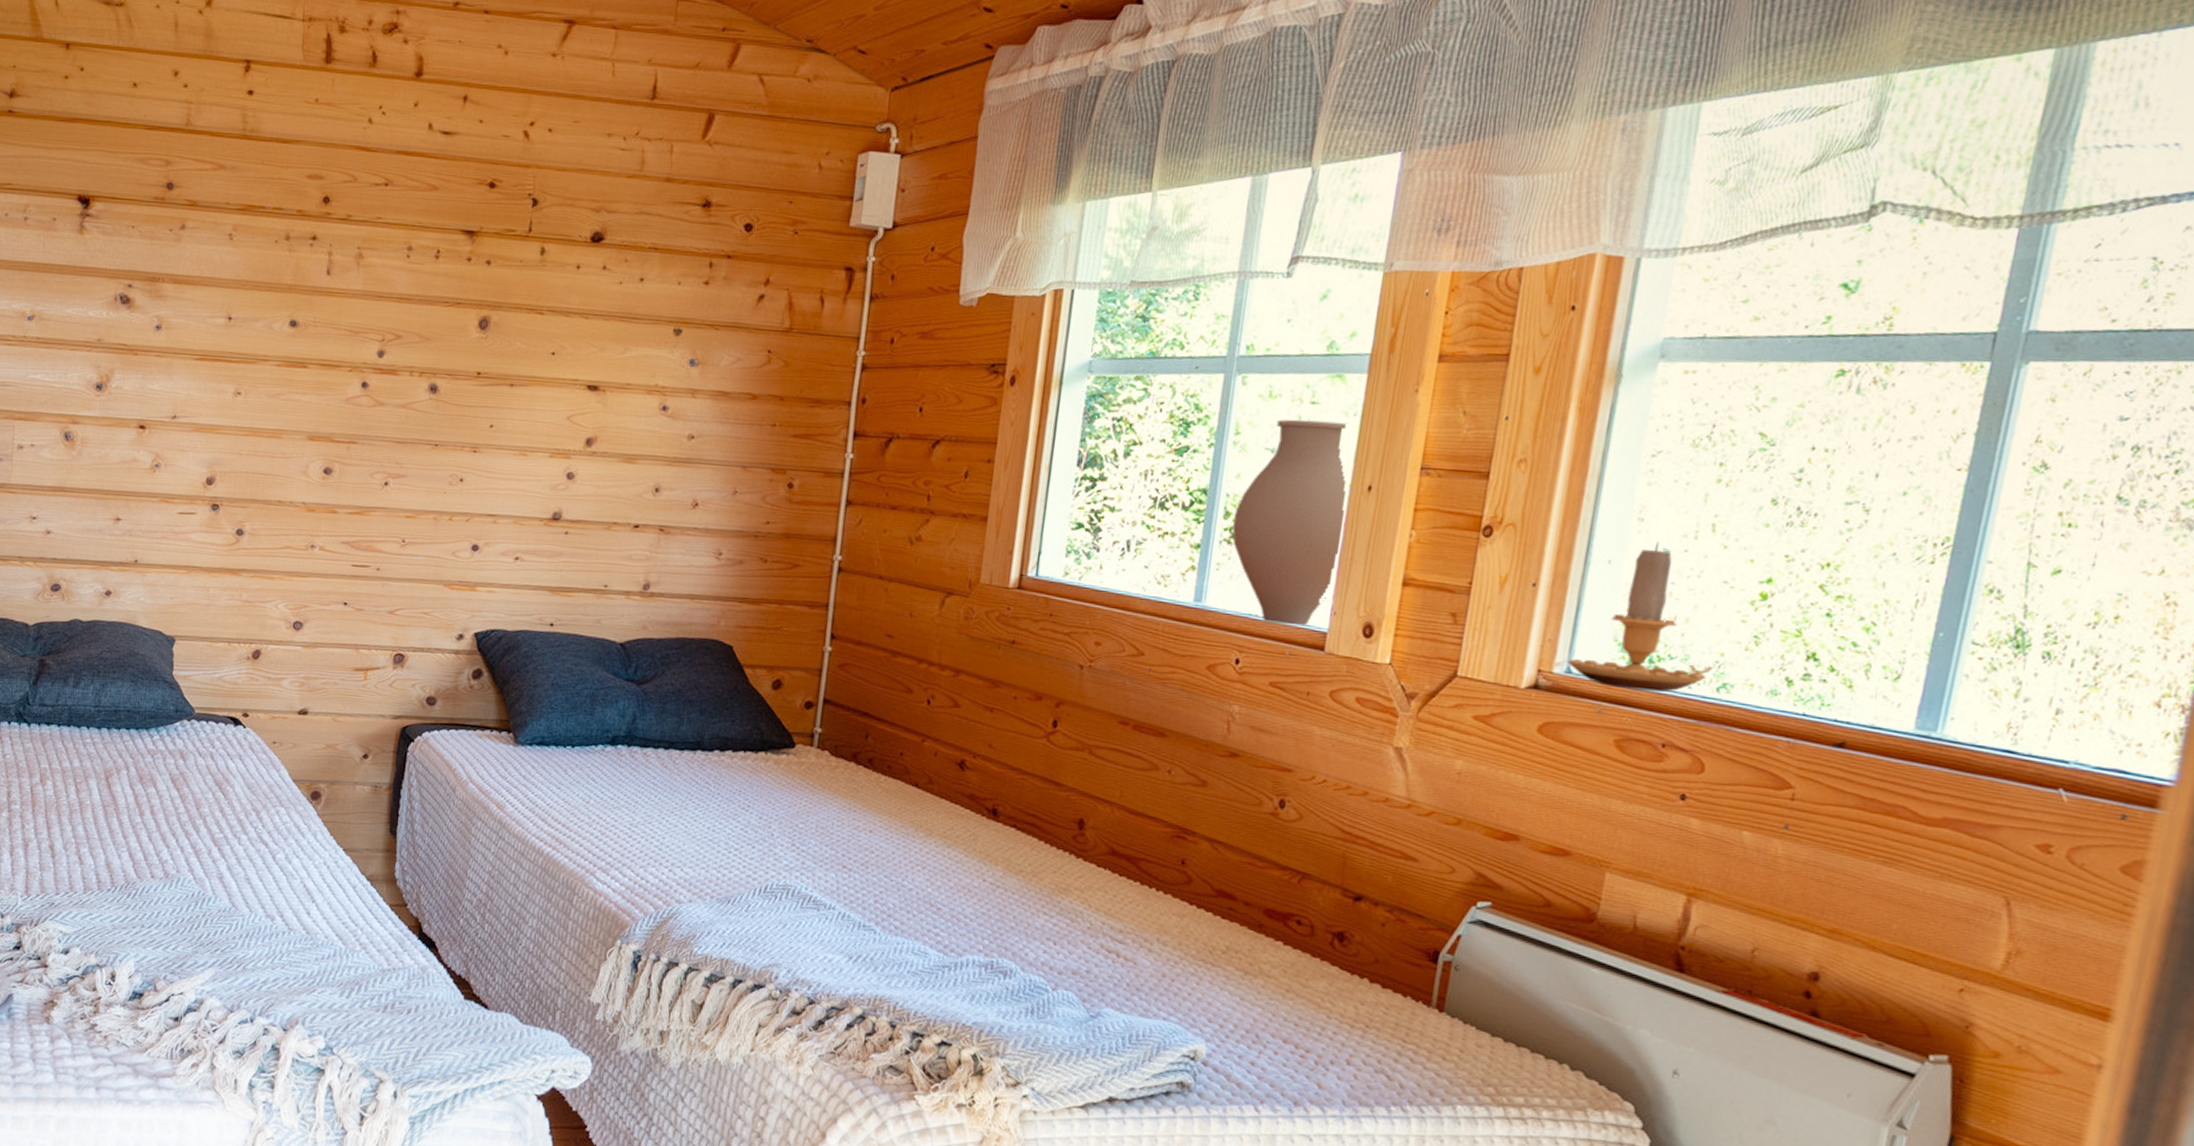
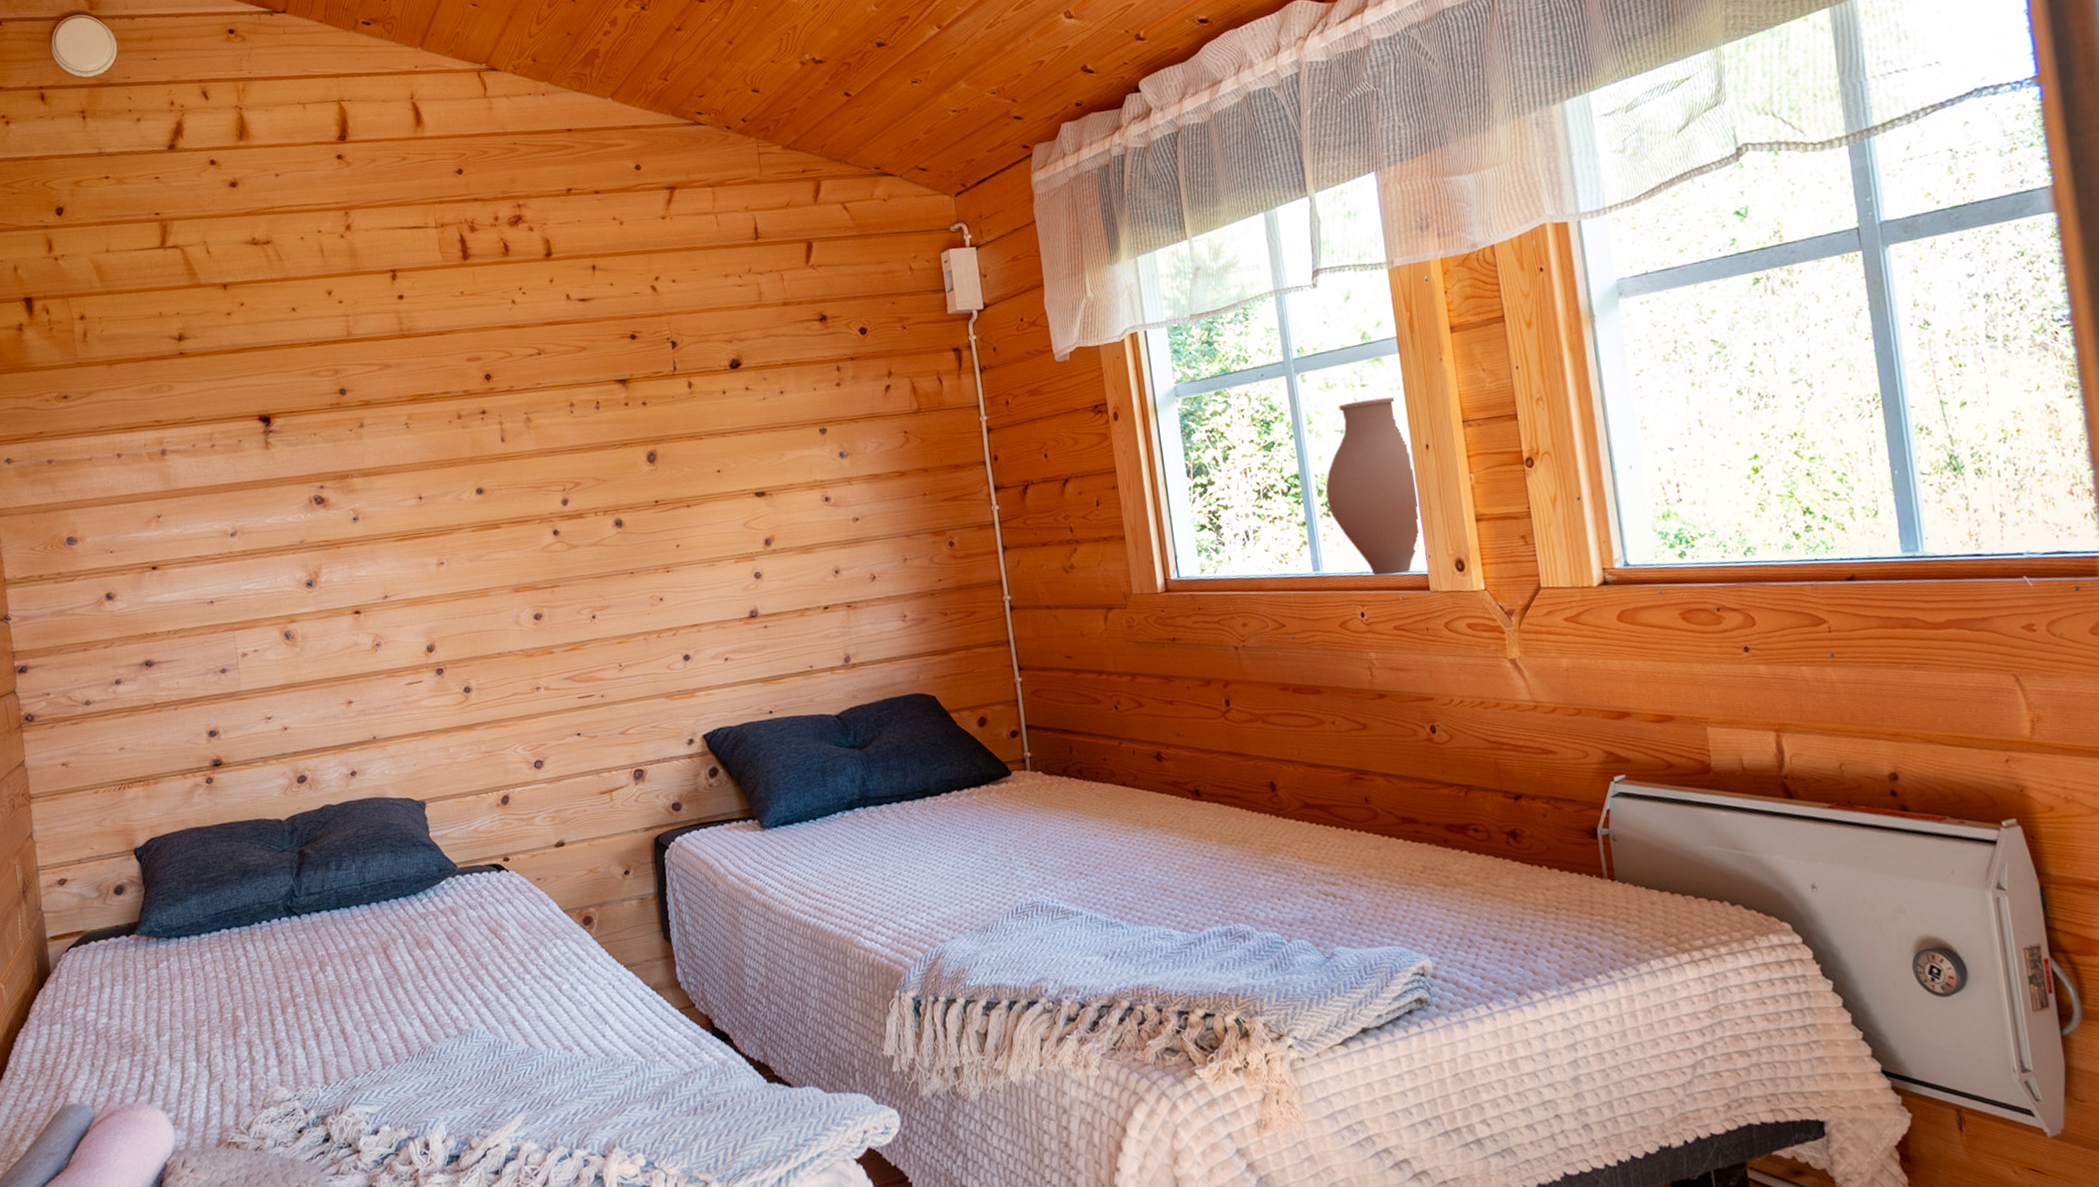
candle: present [1568,542,1715,693] -> none [1624,443,1737,571]

